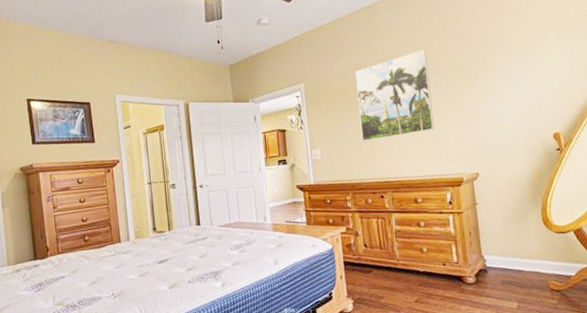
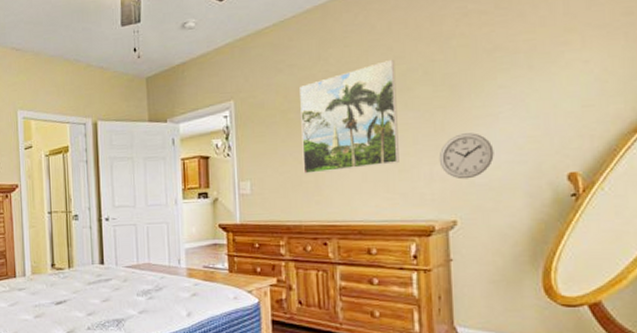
wall clock: none [463,105,502,141] -> present [438,133,494,180]

